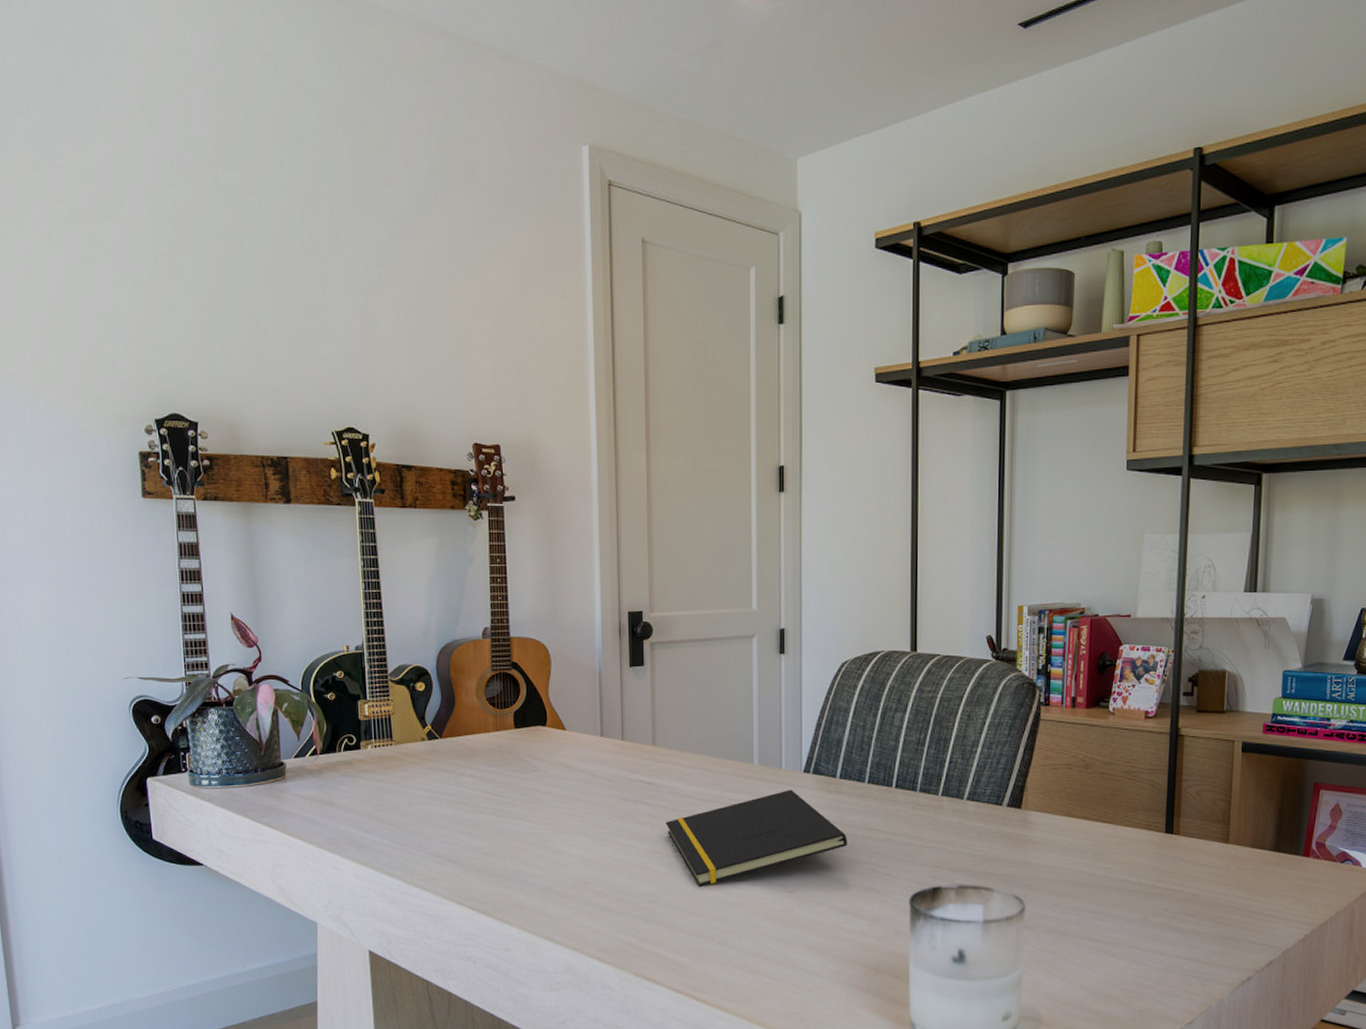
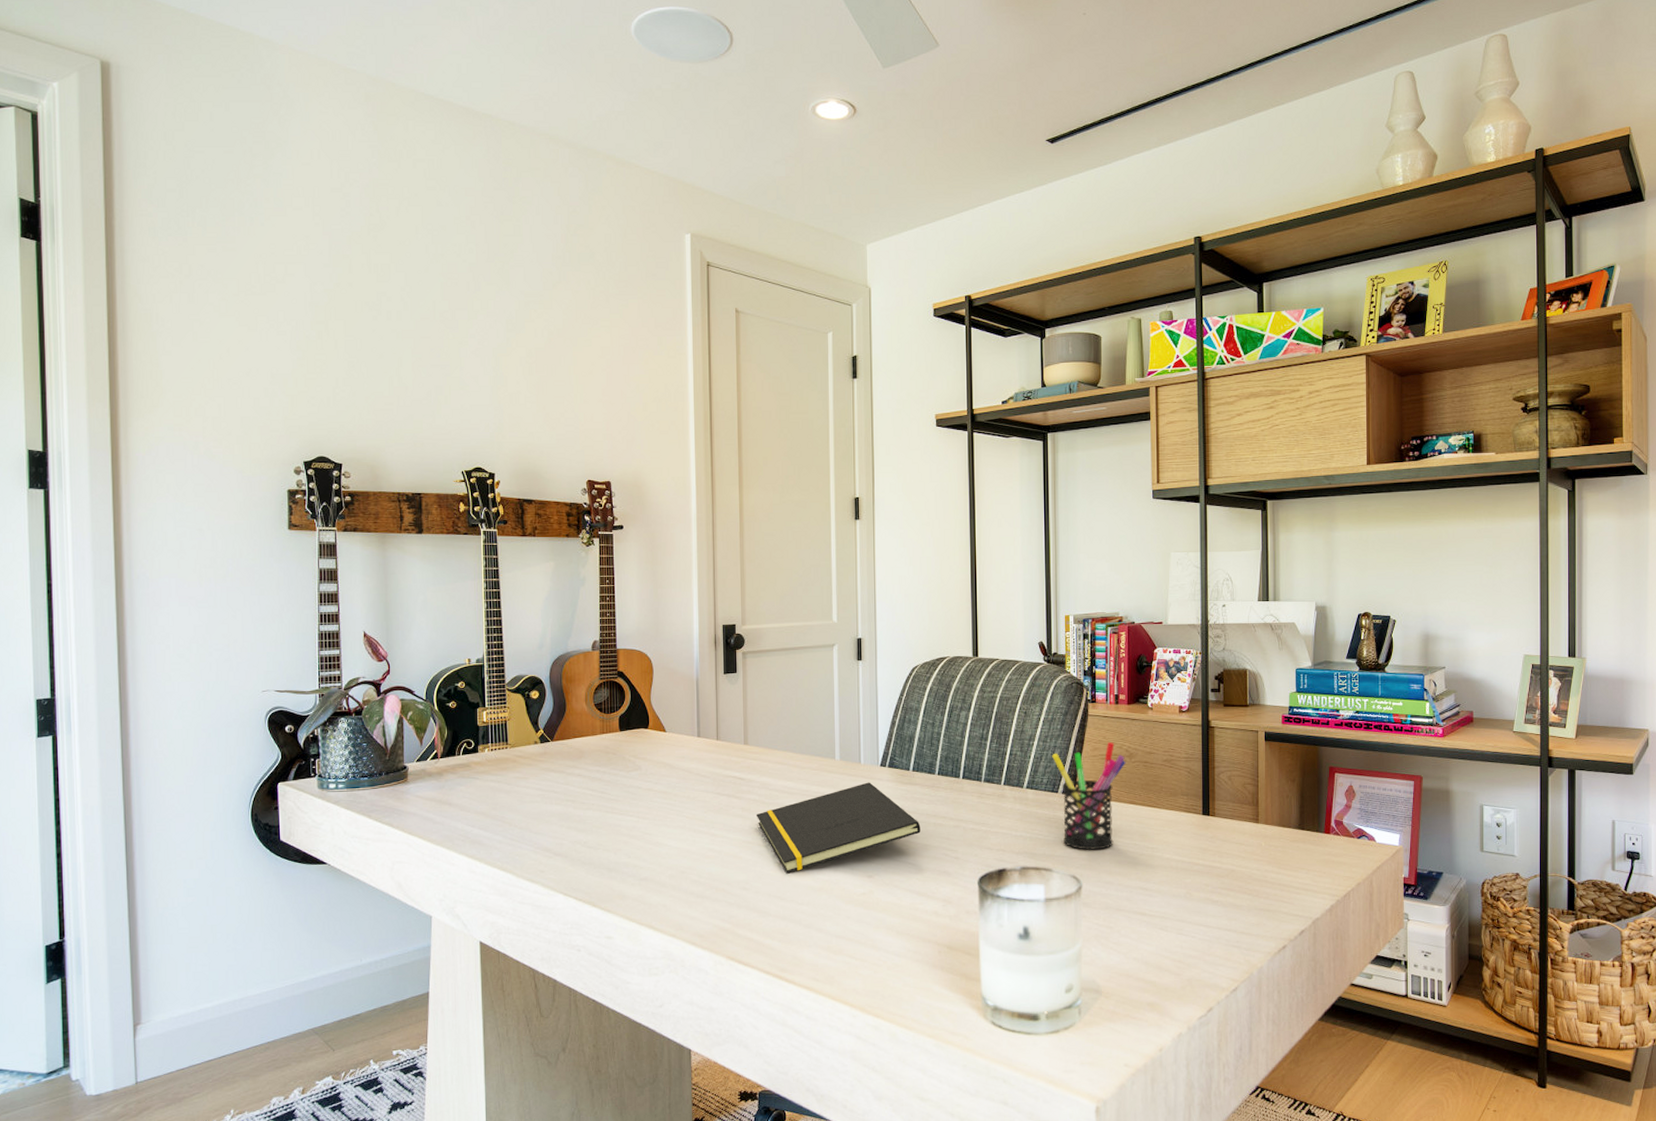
pen holder: none [997,751,1081,869] -> present [1052,742,1126,850]

